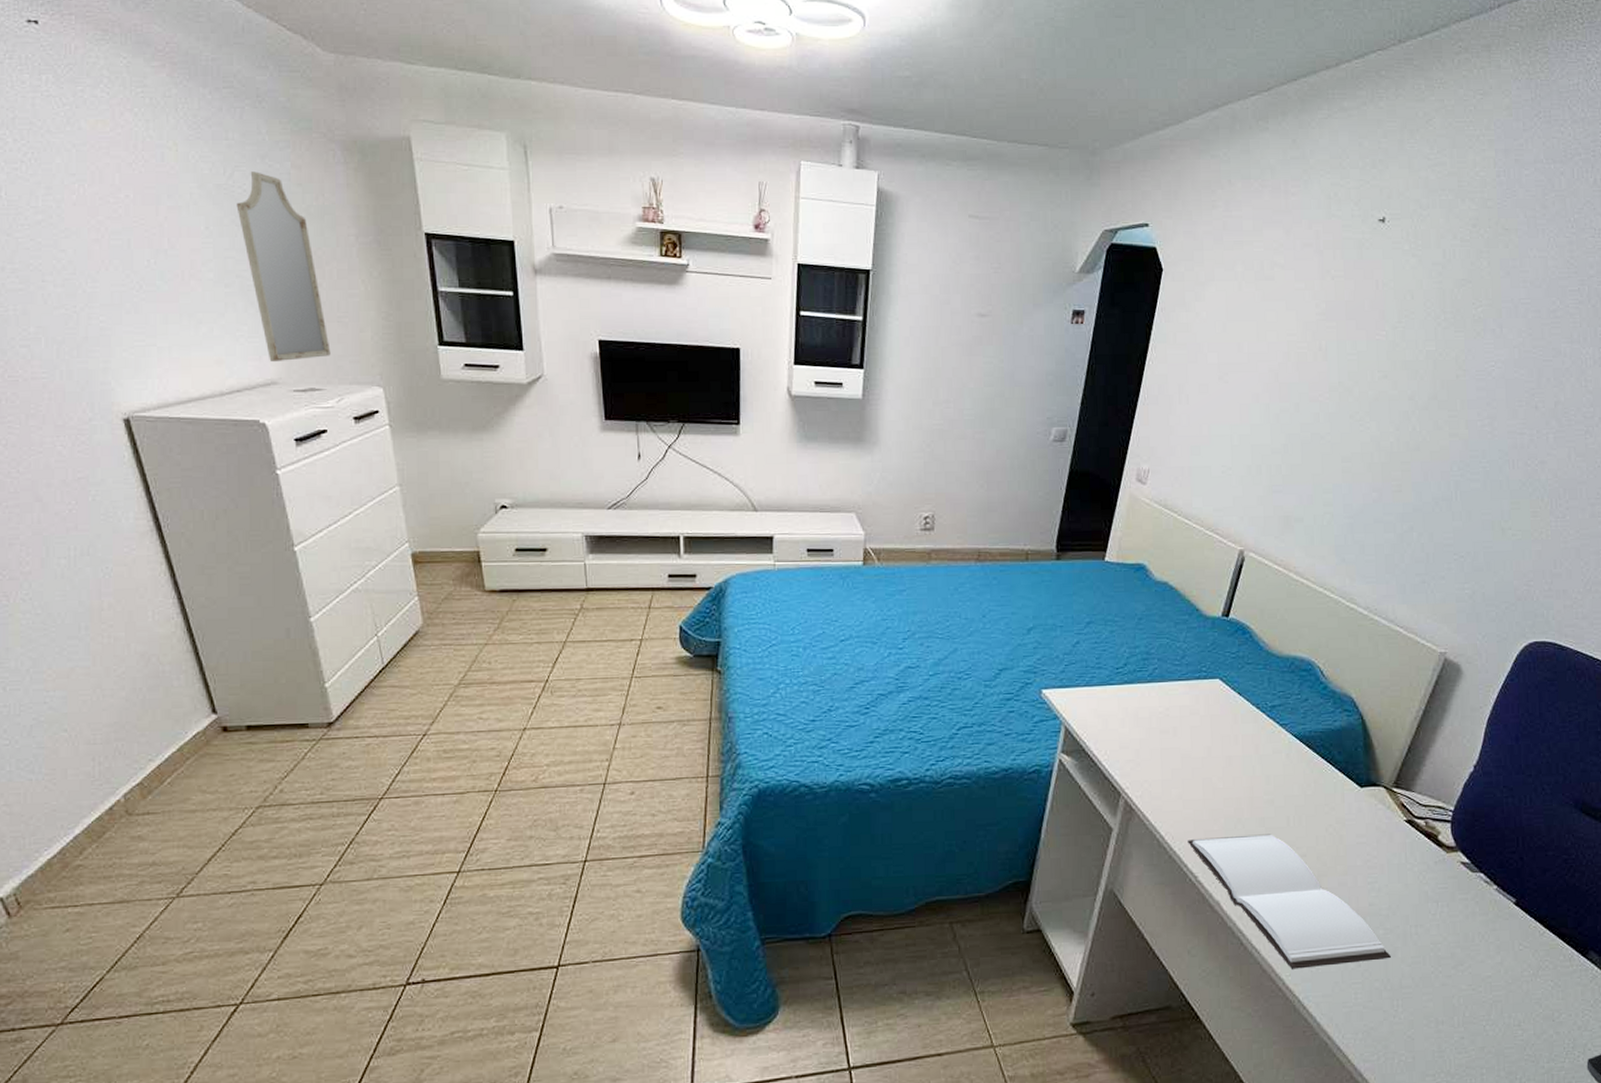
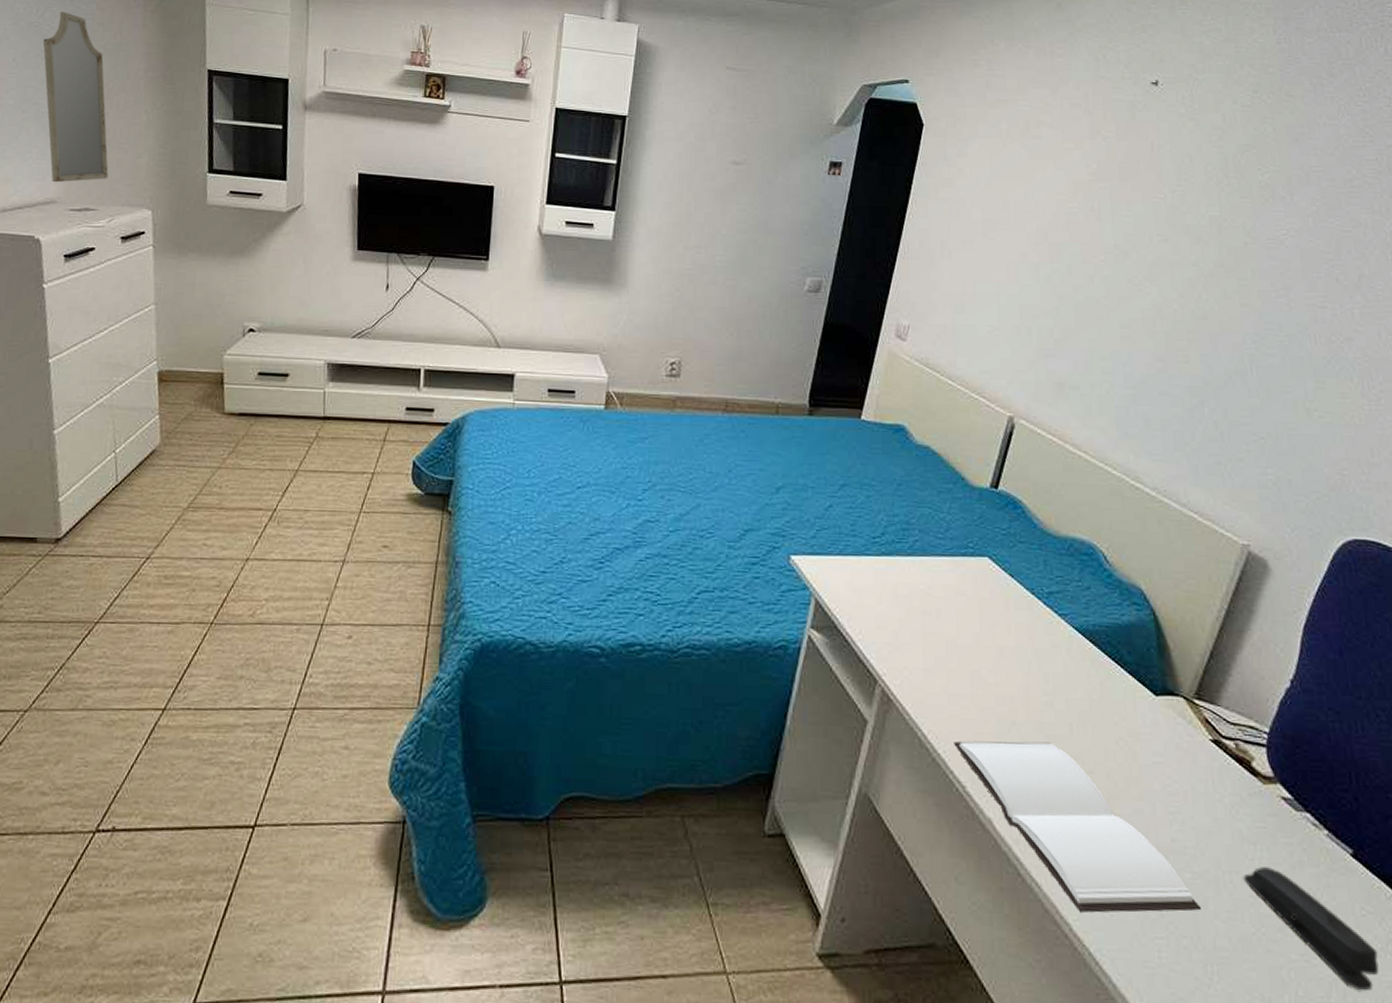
stapler: none [1426,919,1530,1008] -> present [1243,867,1379,991]

